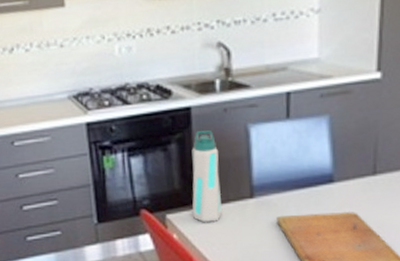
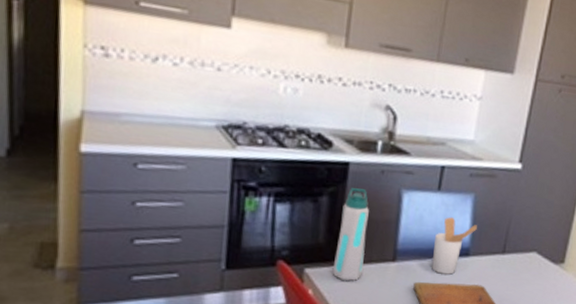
utensil holder: none [292,143,338,205] -> present [432,216,477,275]

